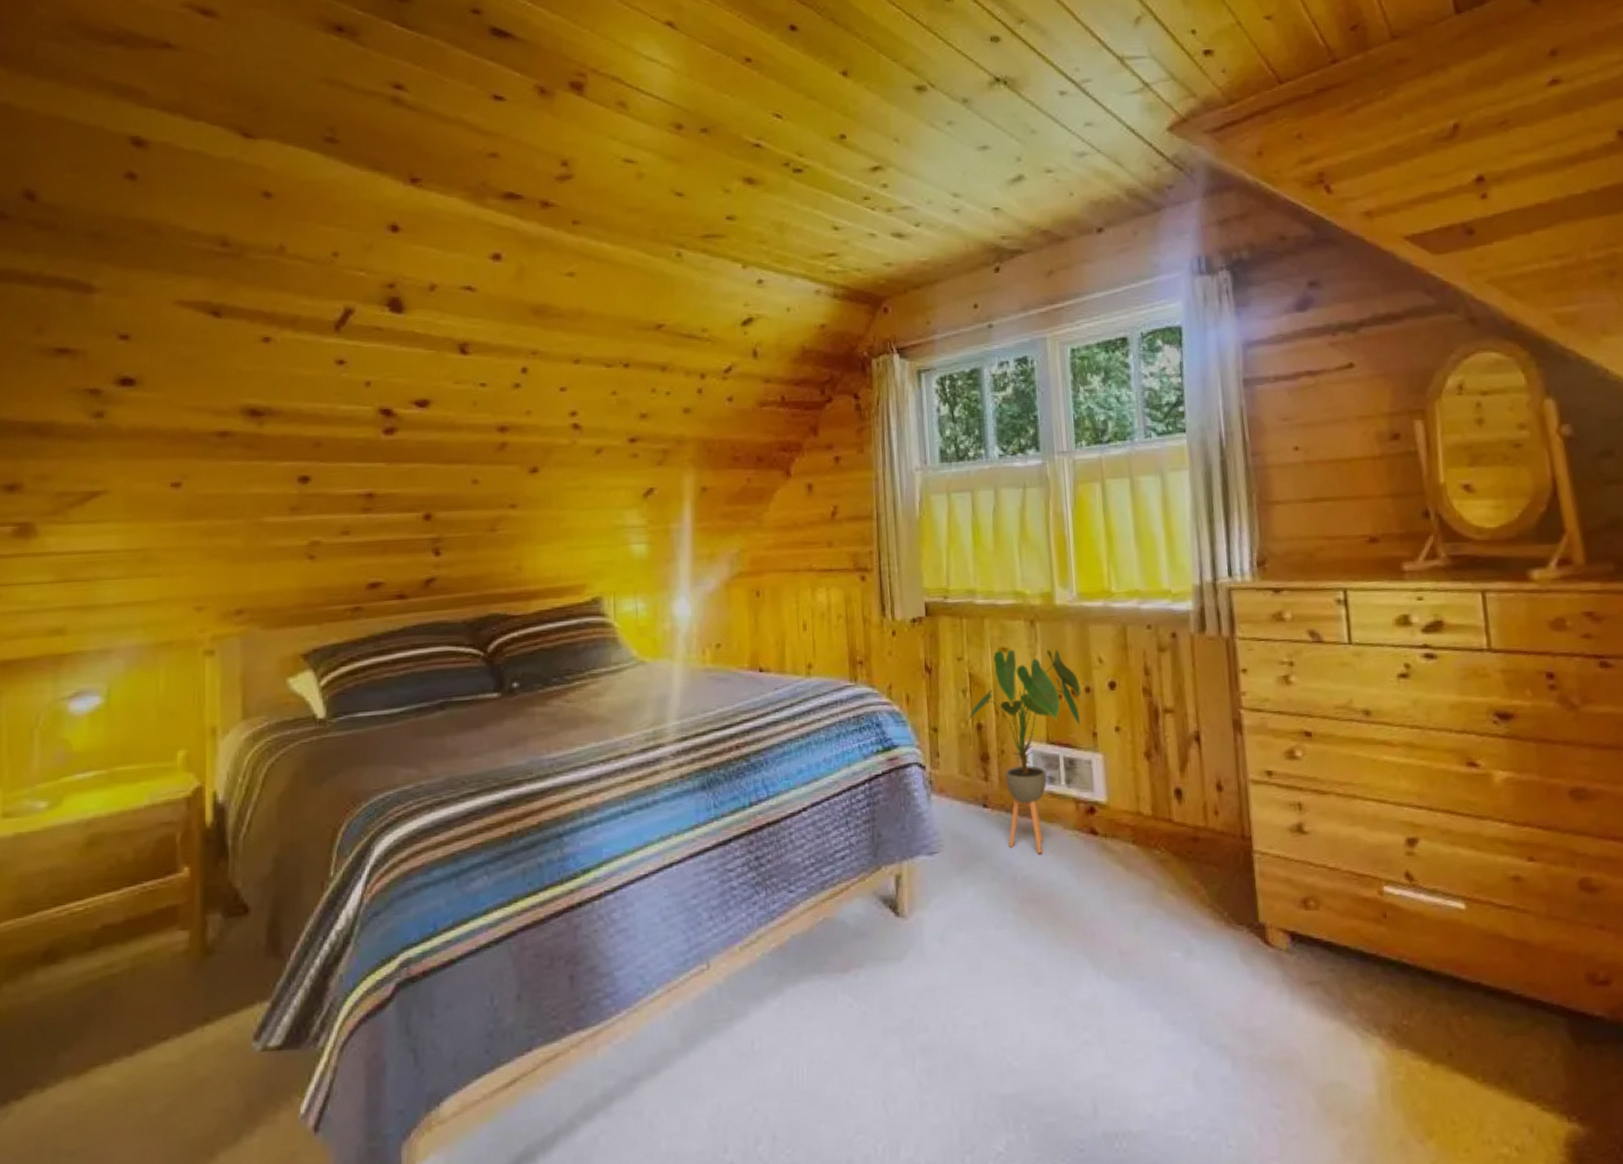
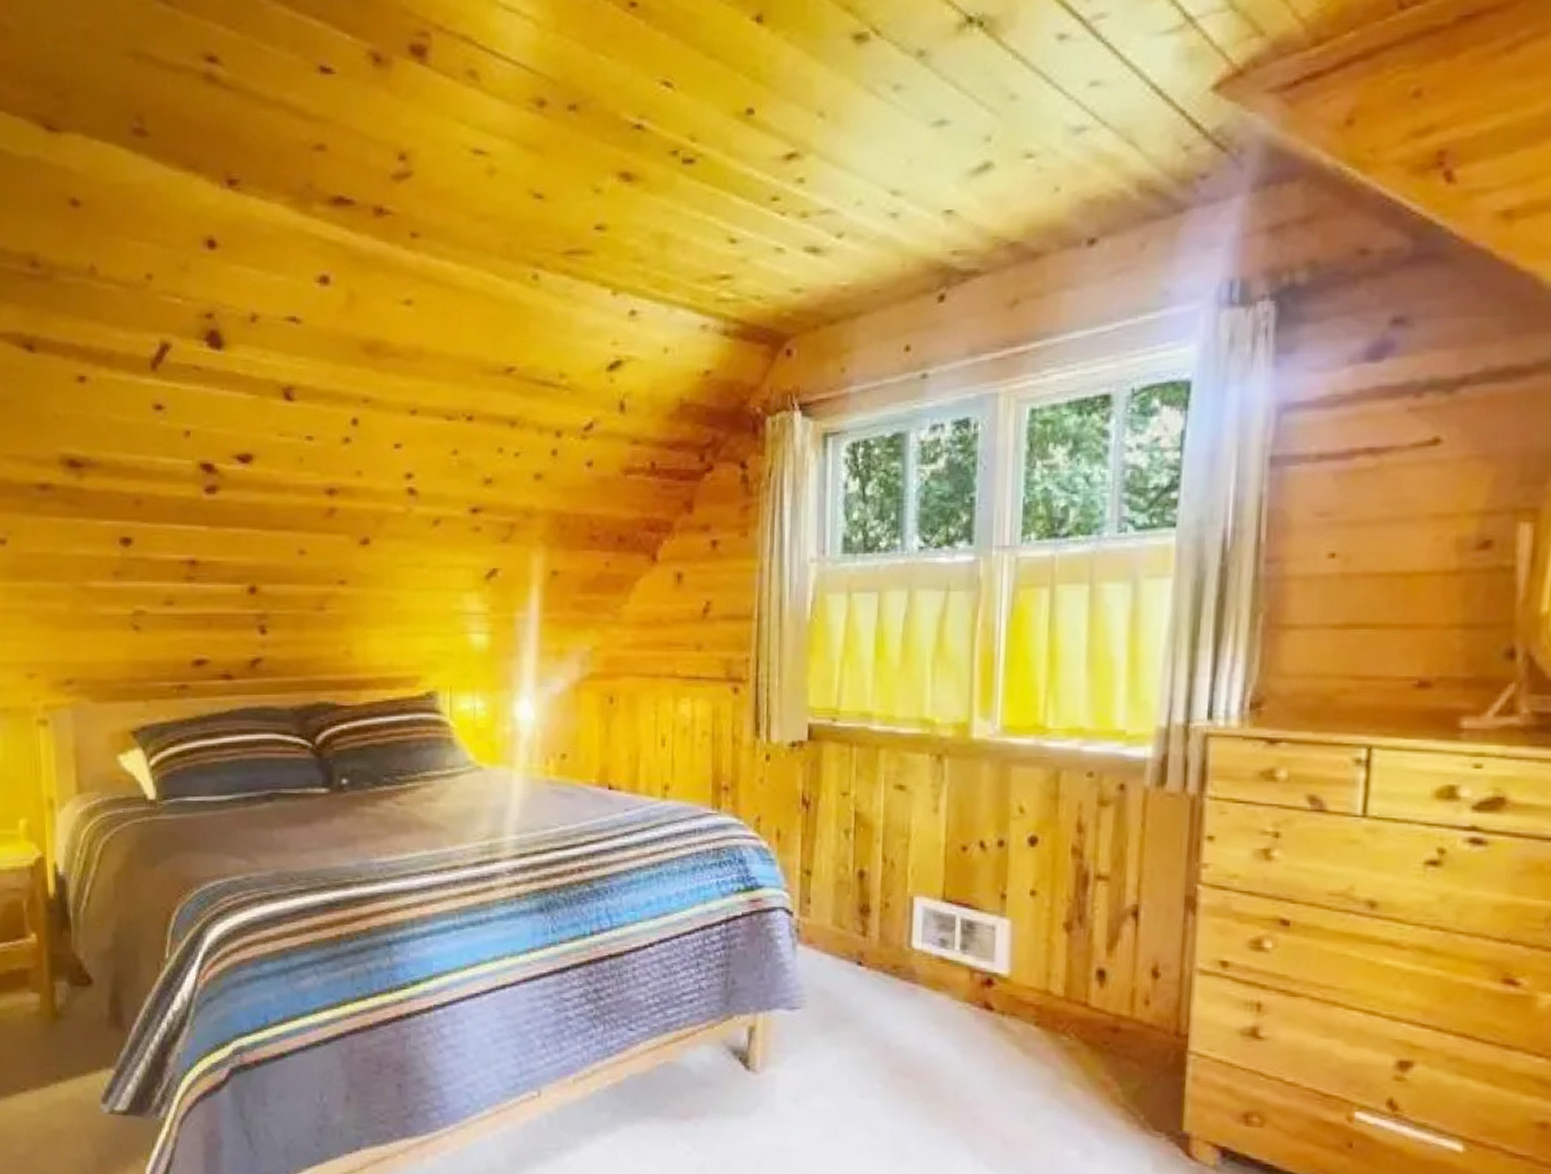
house plant: present [965,649,1082,855] -> none [845,787,993,1024]

